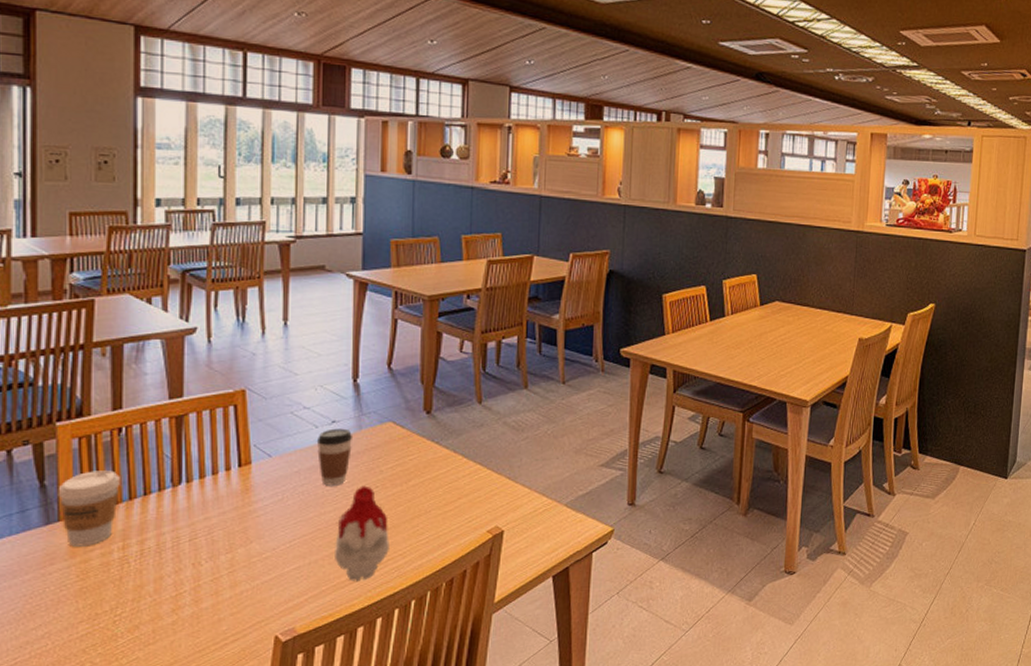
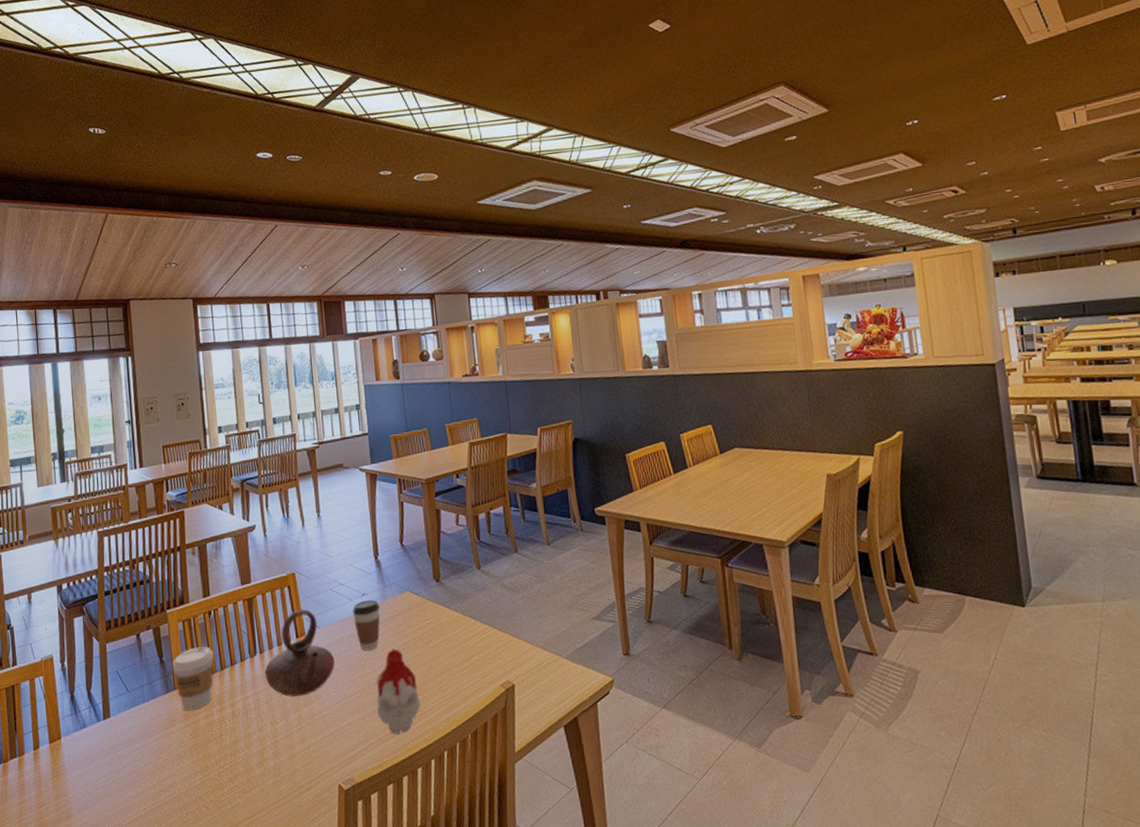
teapot: none [190,433,286,535] -> present [264,608,335,697]

